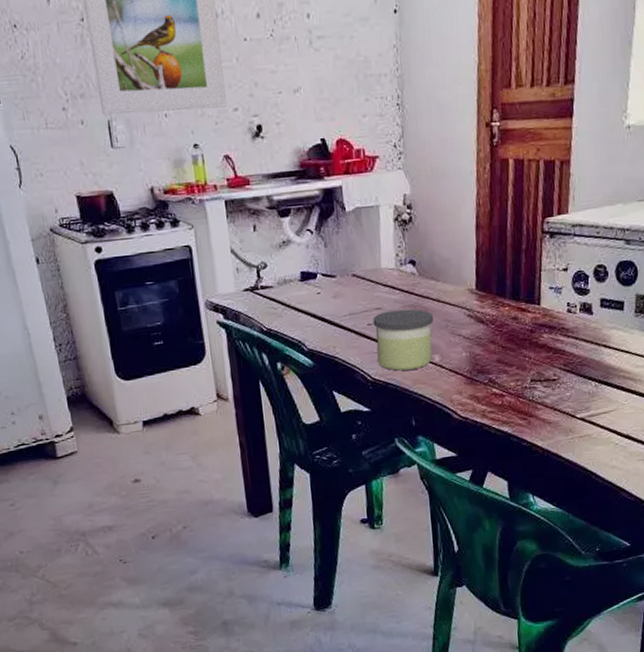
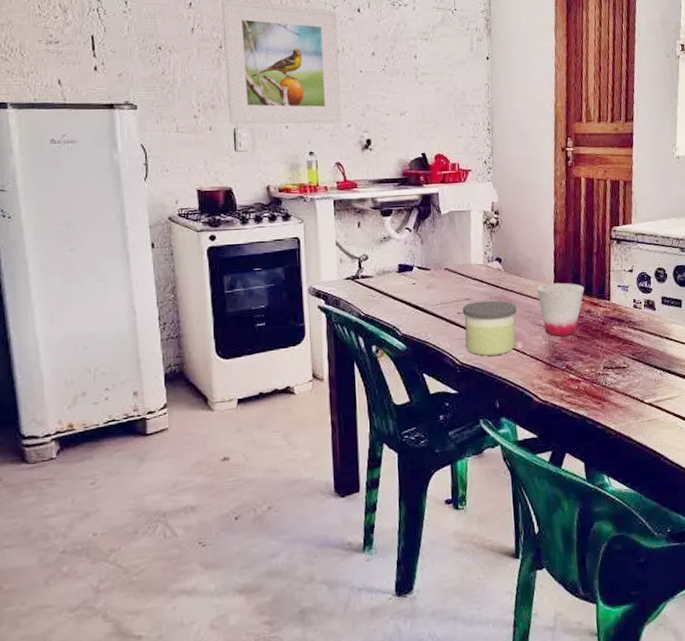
cup: none [455,286,511,348] -> present [536,282,585,337]

